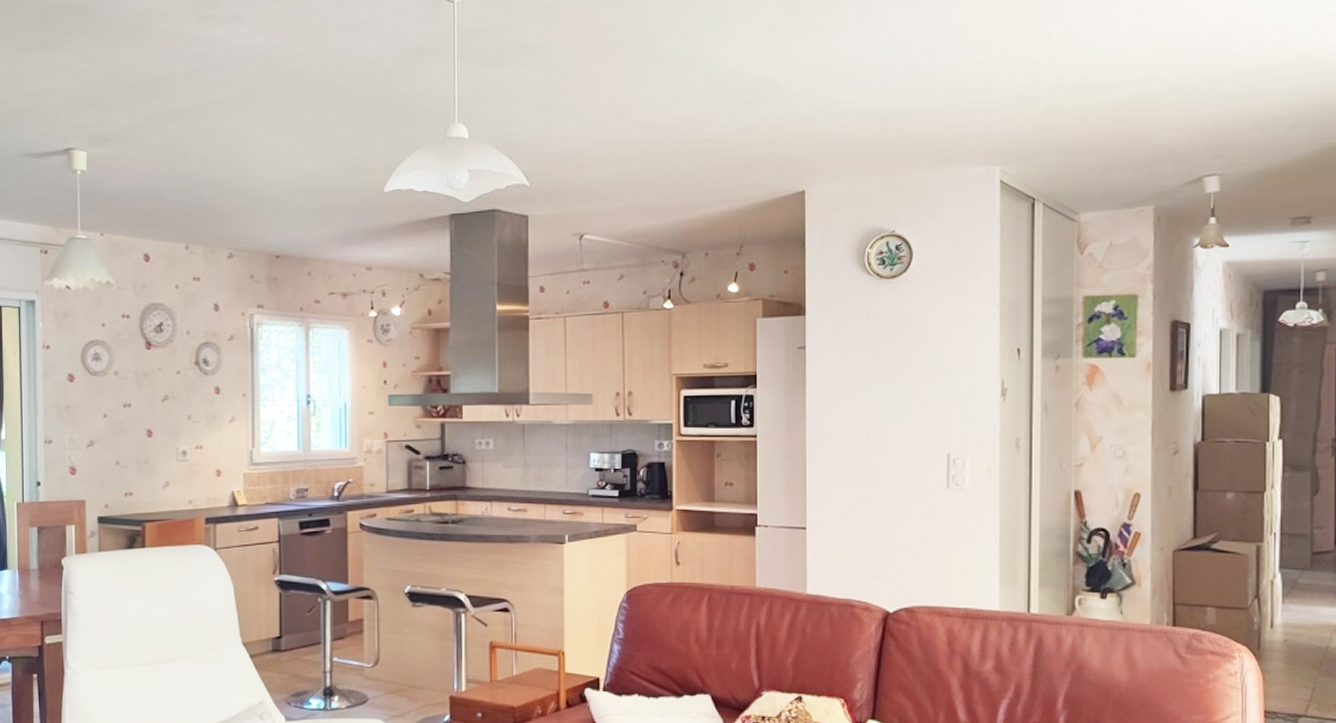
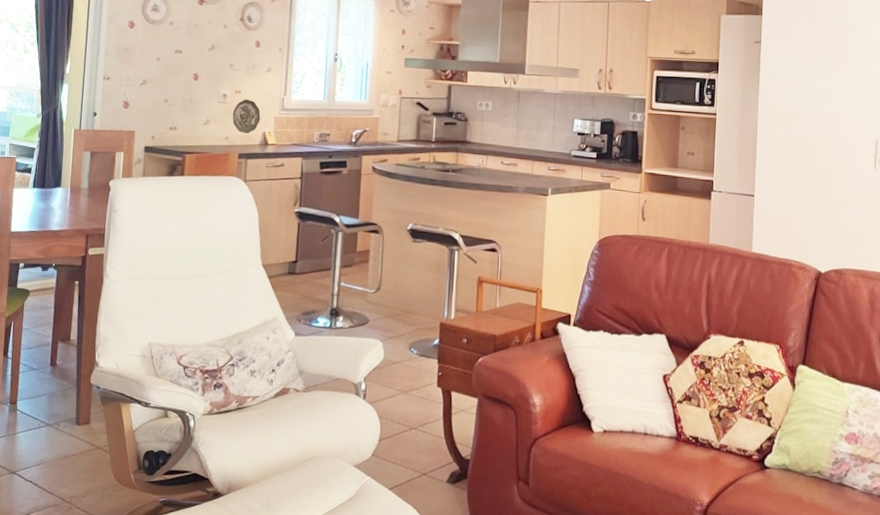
decorative plate: none [194,455,227,495] -> present [232,99,261,134]

